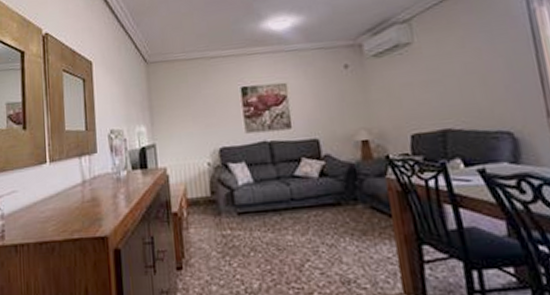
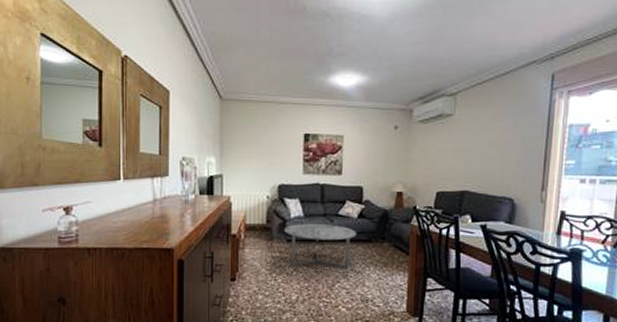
coffee table: none [232,188,322,245] -> present [283,224,357,269]

